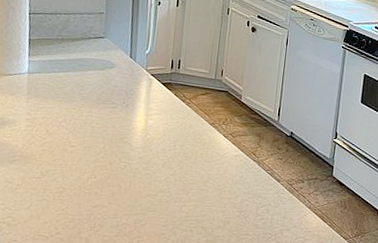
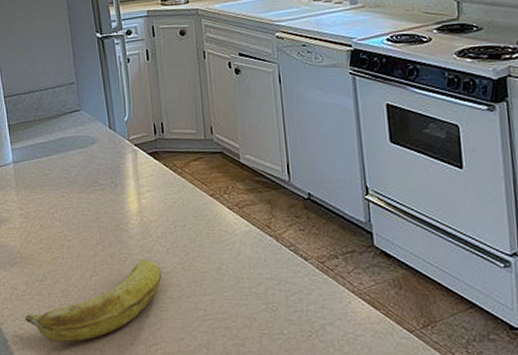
banana: none [15,169,156,231] -> present [25,260,162,343]

